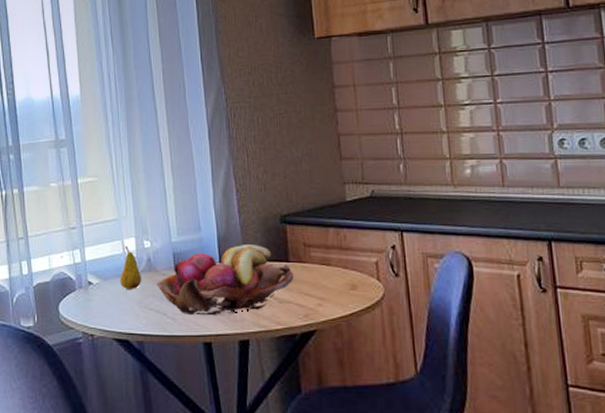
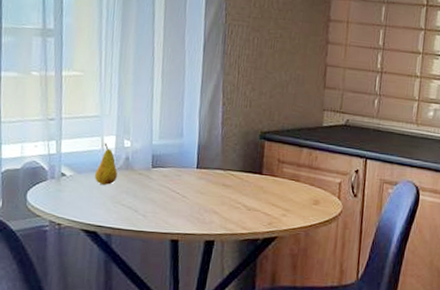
fruit basket: present [156,245,294,316] -> none [131,154,265,217]

